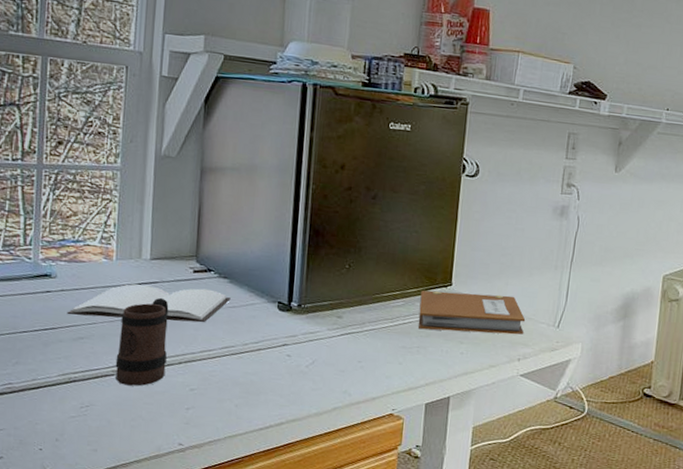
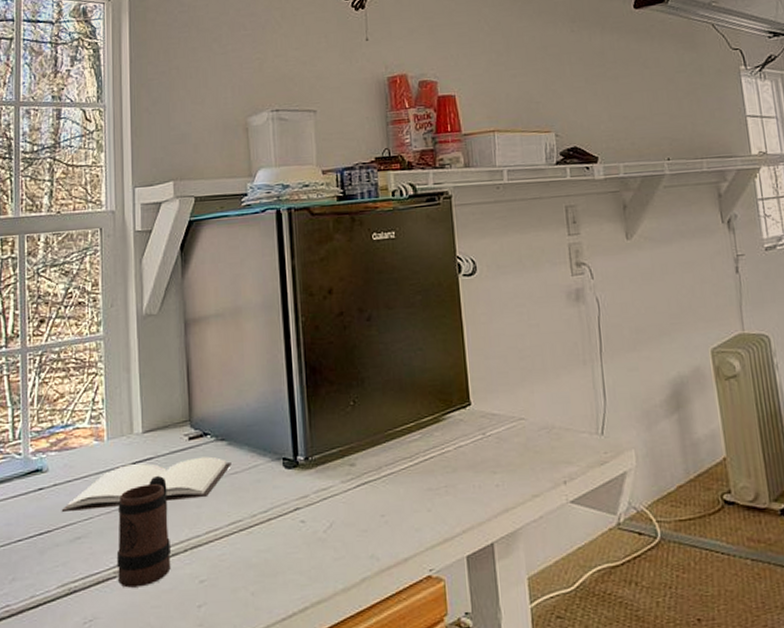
notebook: present [418,290,526,335] -> none [438,405,565,464]

